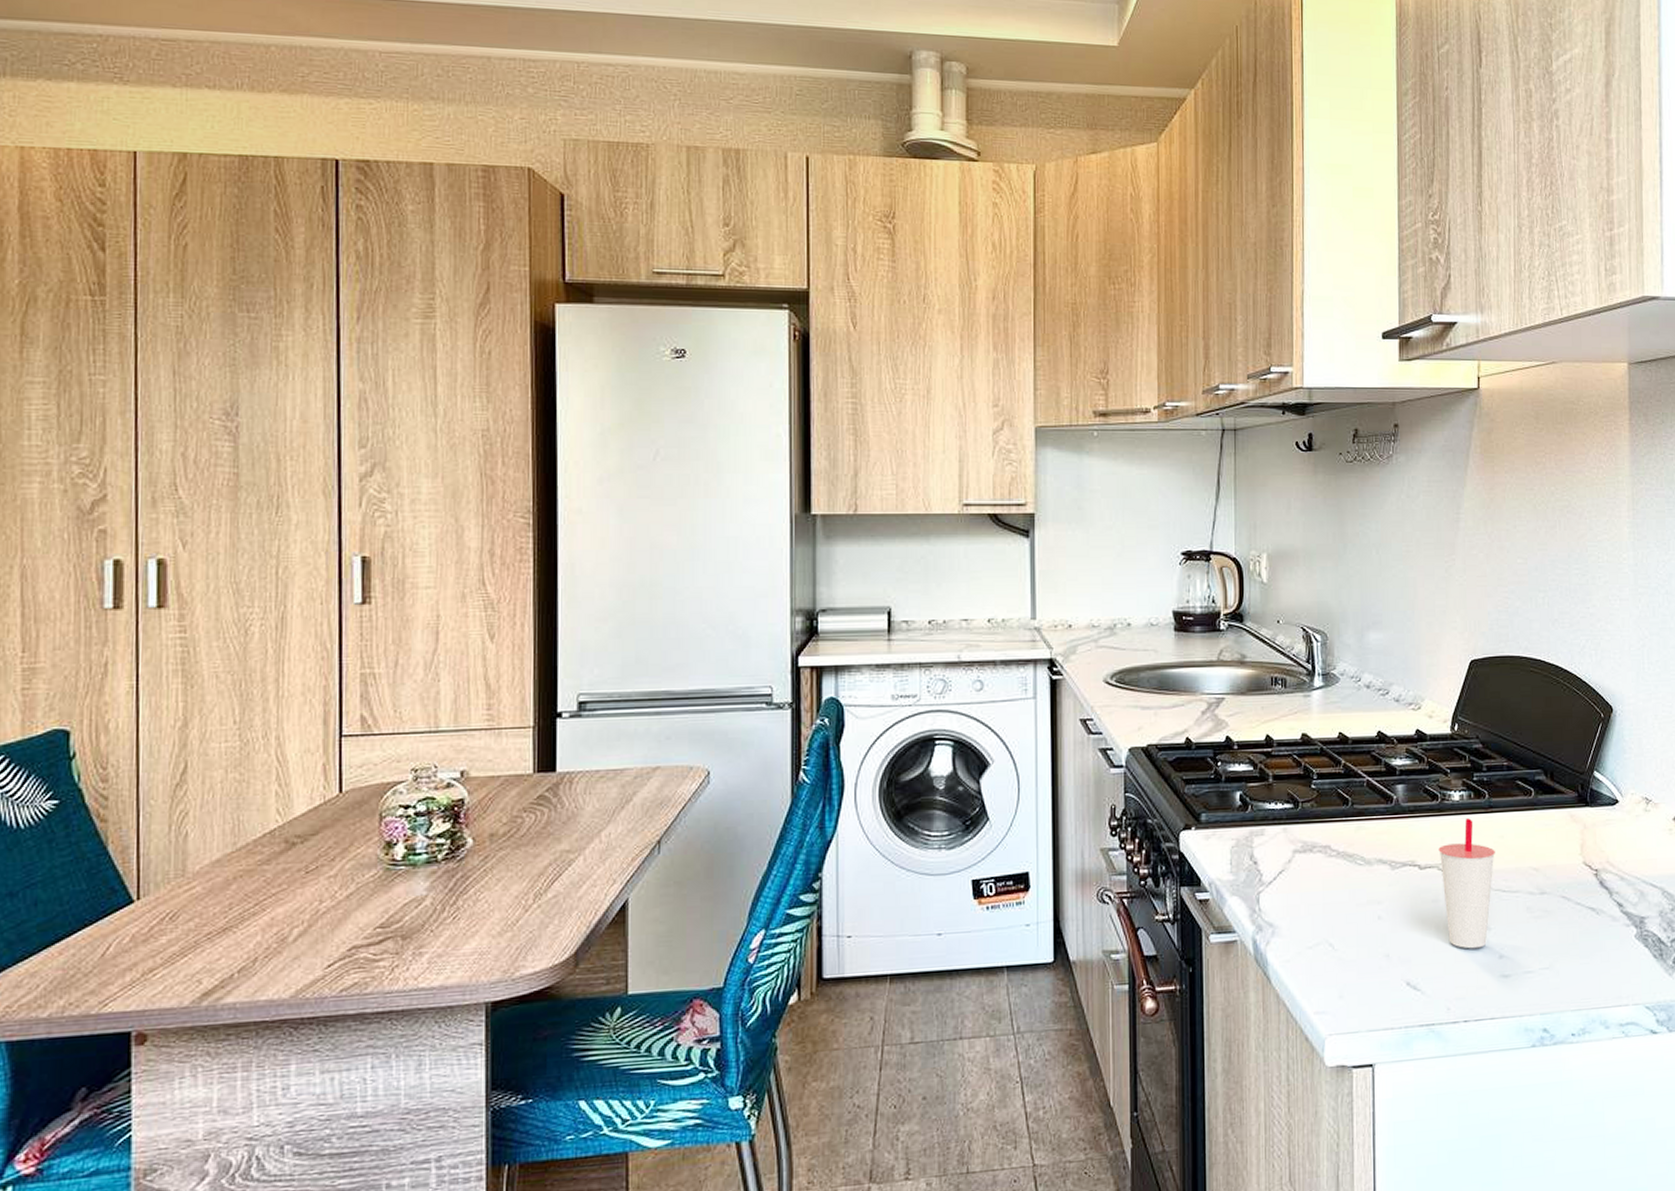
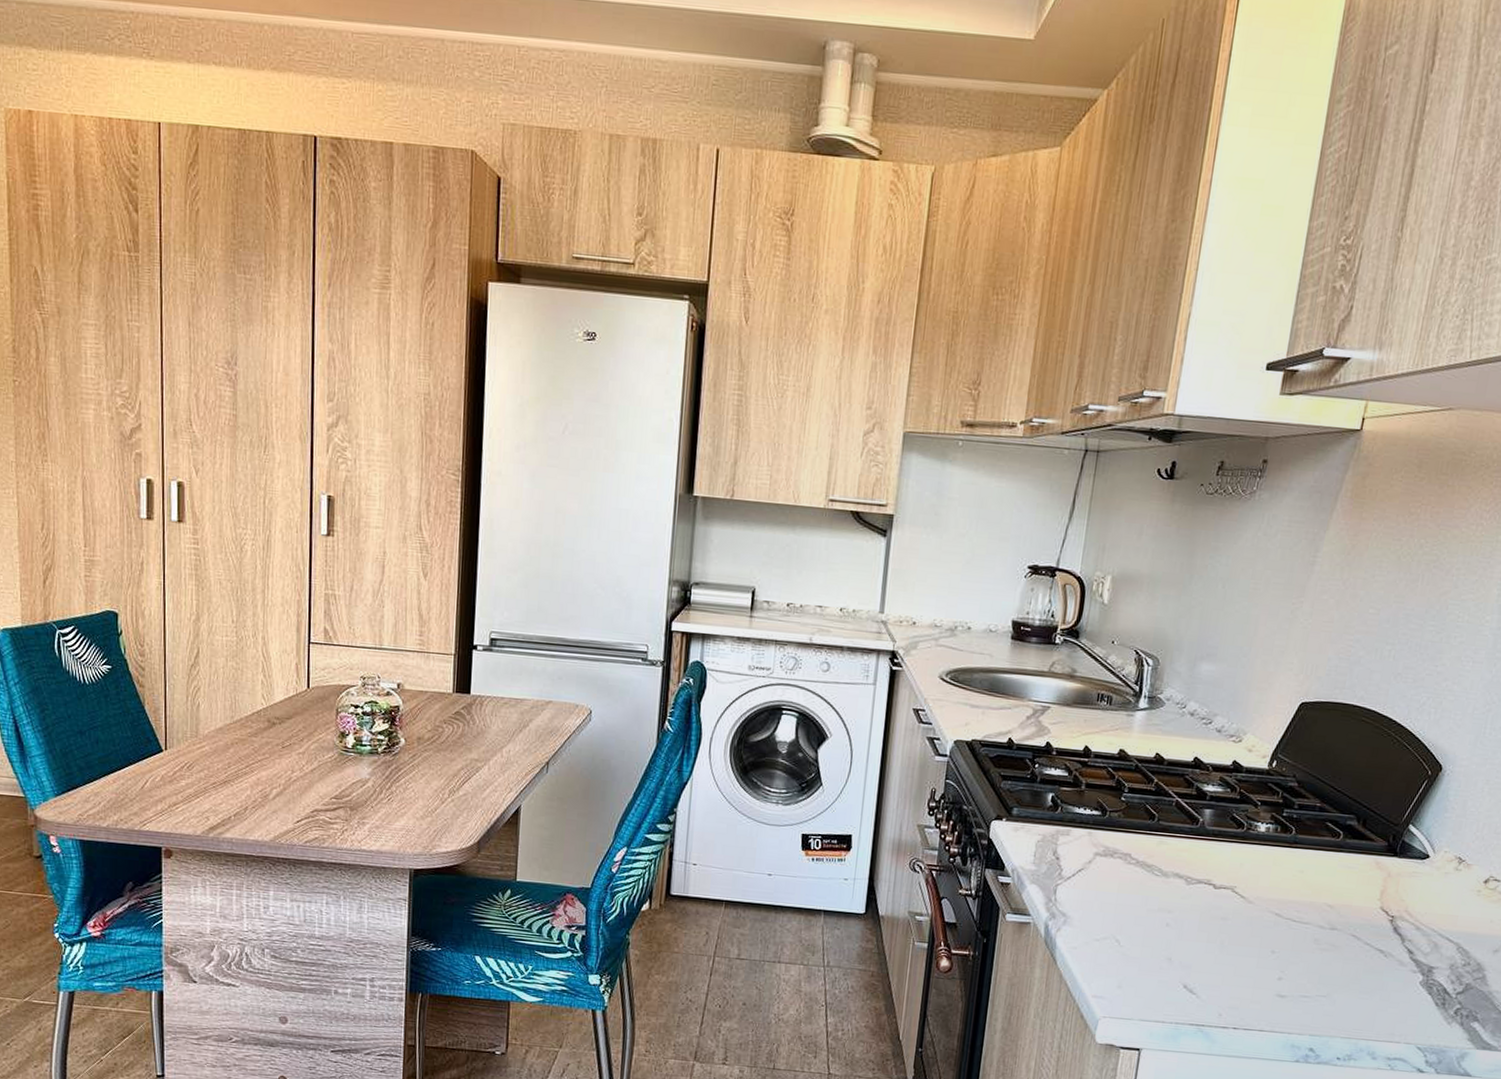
cup: present [1438,818,1495,949] -> none [1231,850,1293,968]

